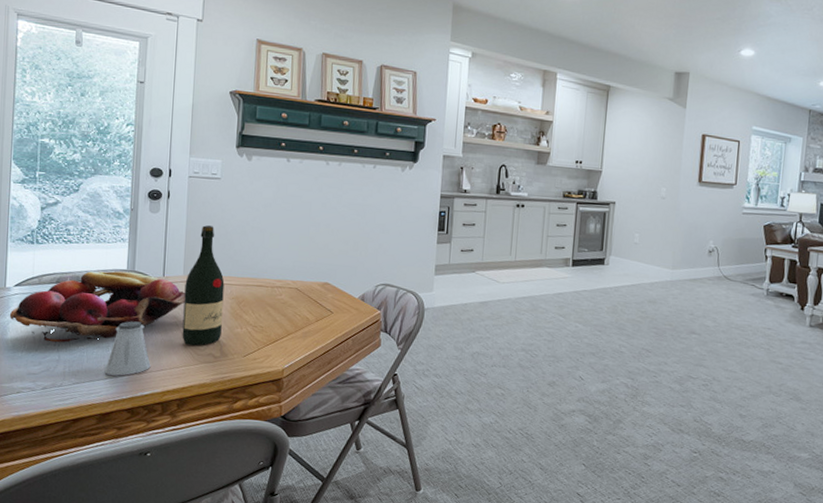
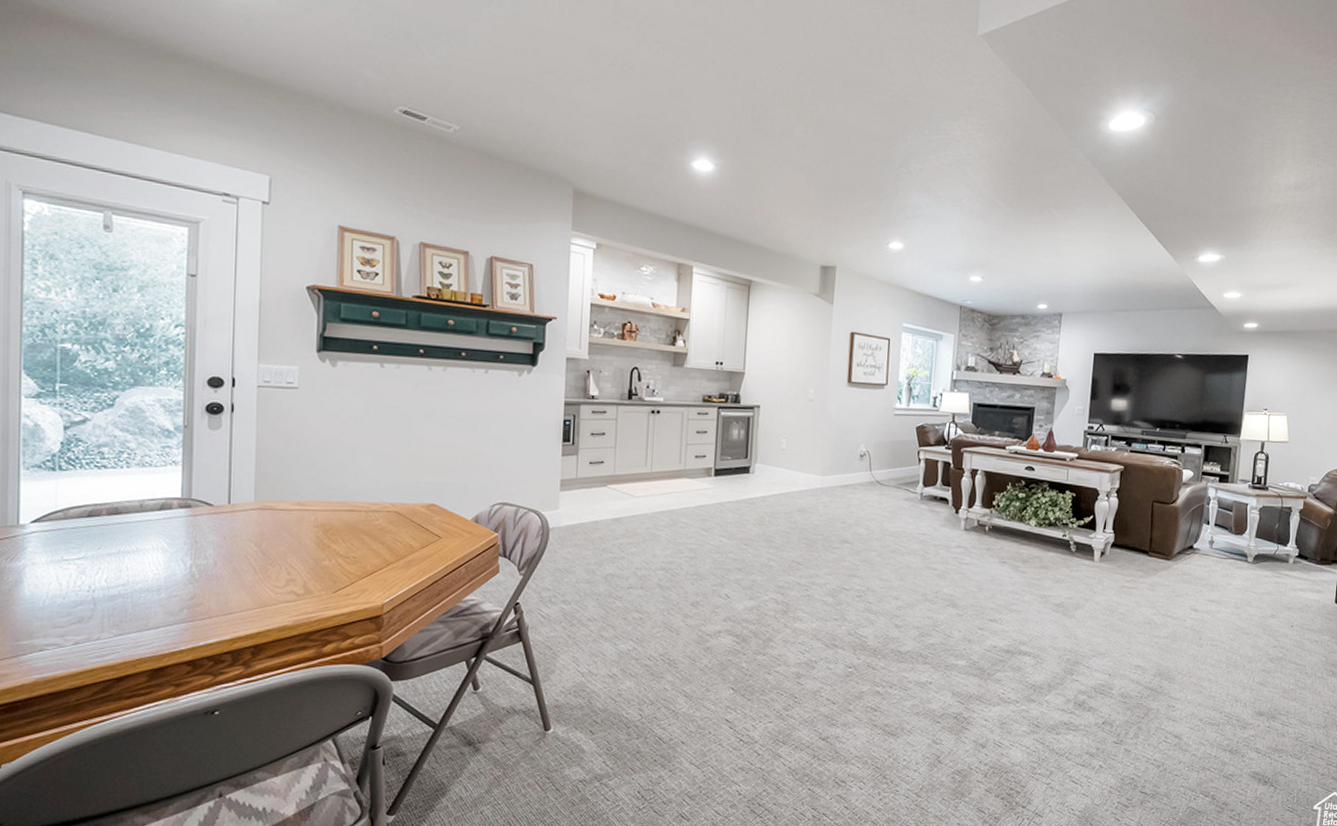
fruit basket: present [9,271,186,343] -> none [25,499,258,588]
saltshaker: present [104,321,151,376] -> none [156,558,216,623]
wine bottle: present [182,225,225,346] -> none [255,443,307,583]

